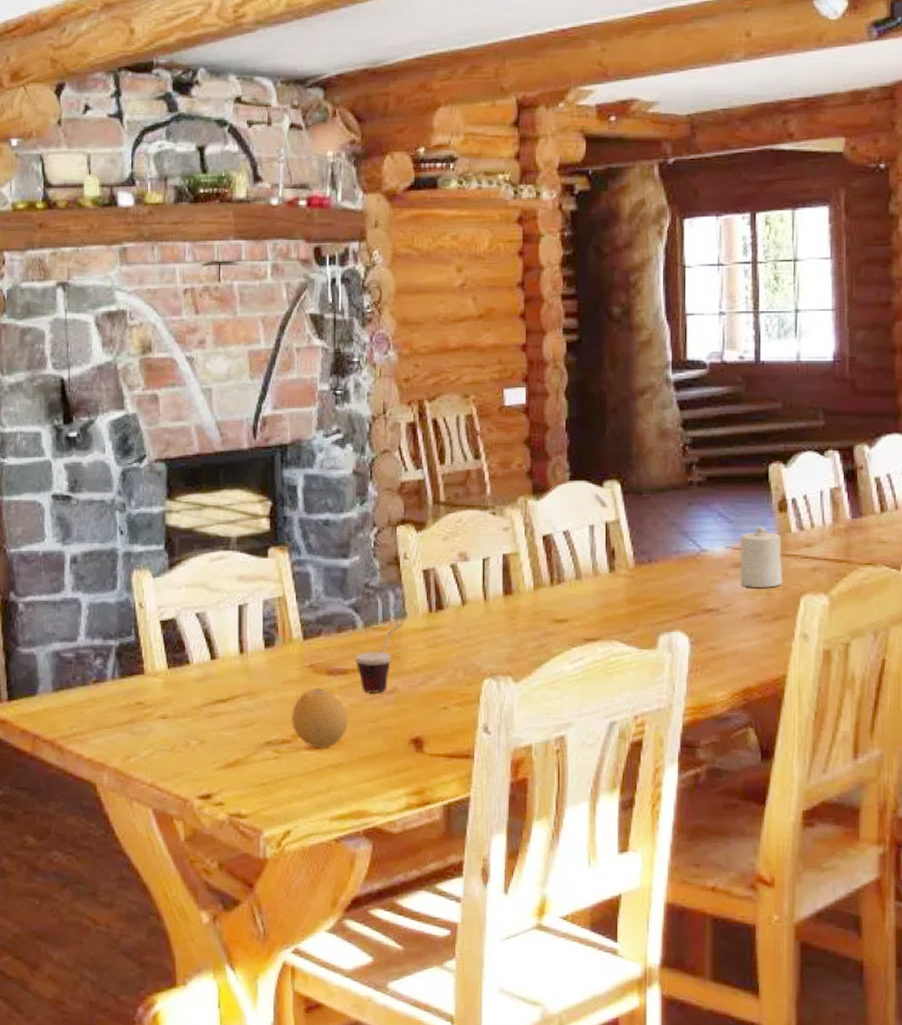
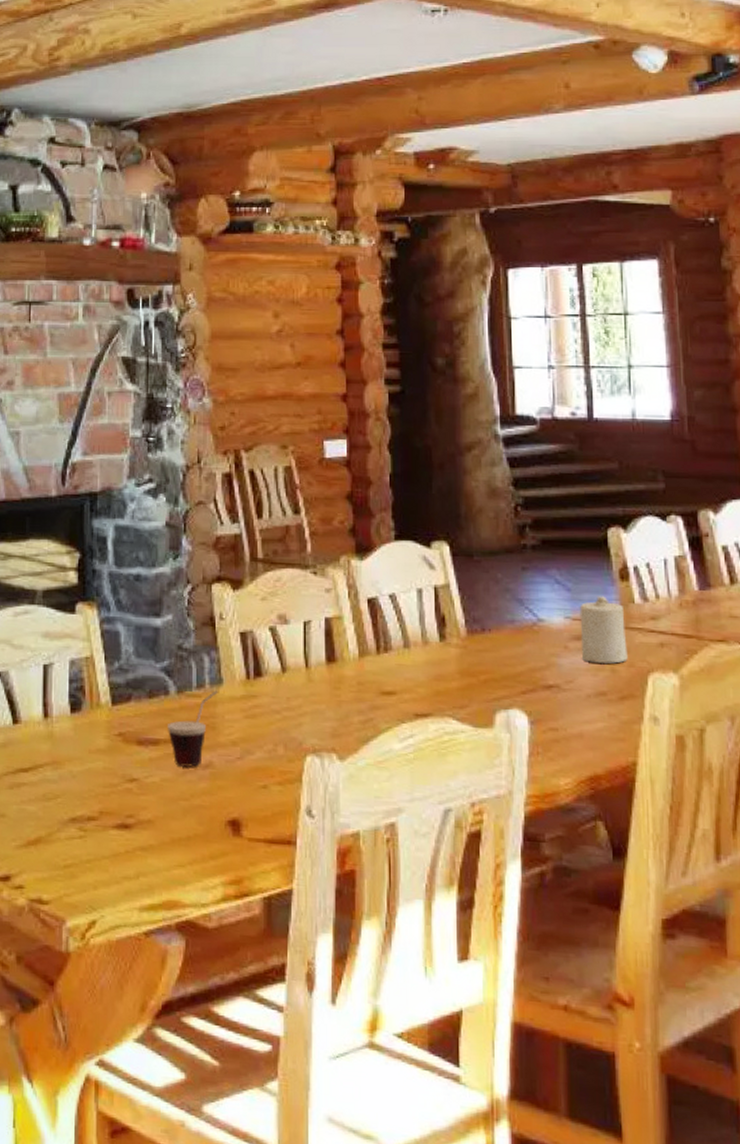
fruit: present [292,690,349,748] -> none [98,761,161,828]

